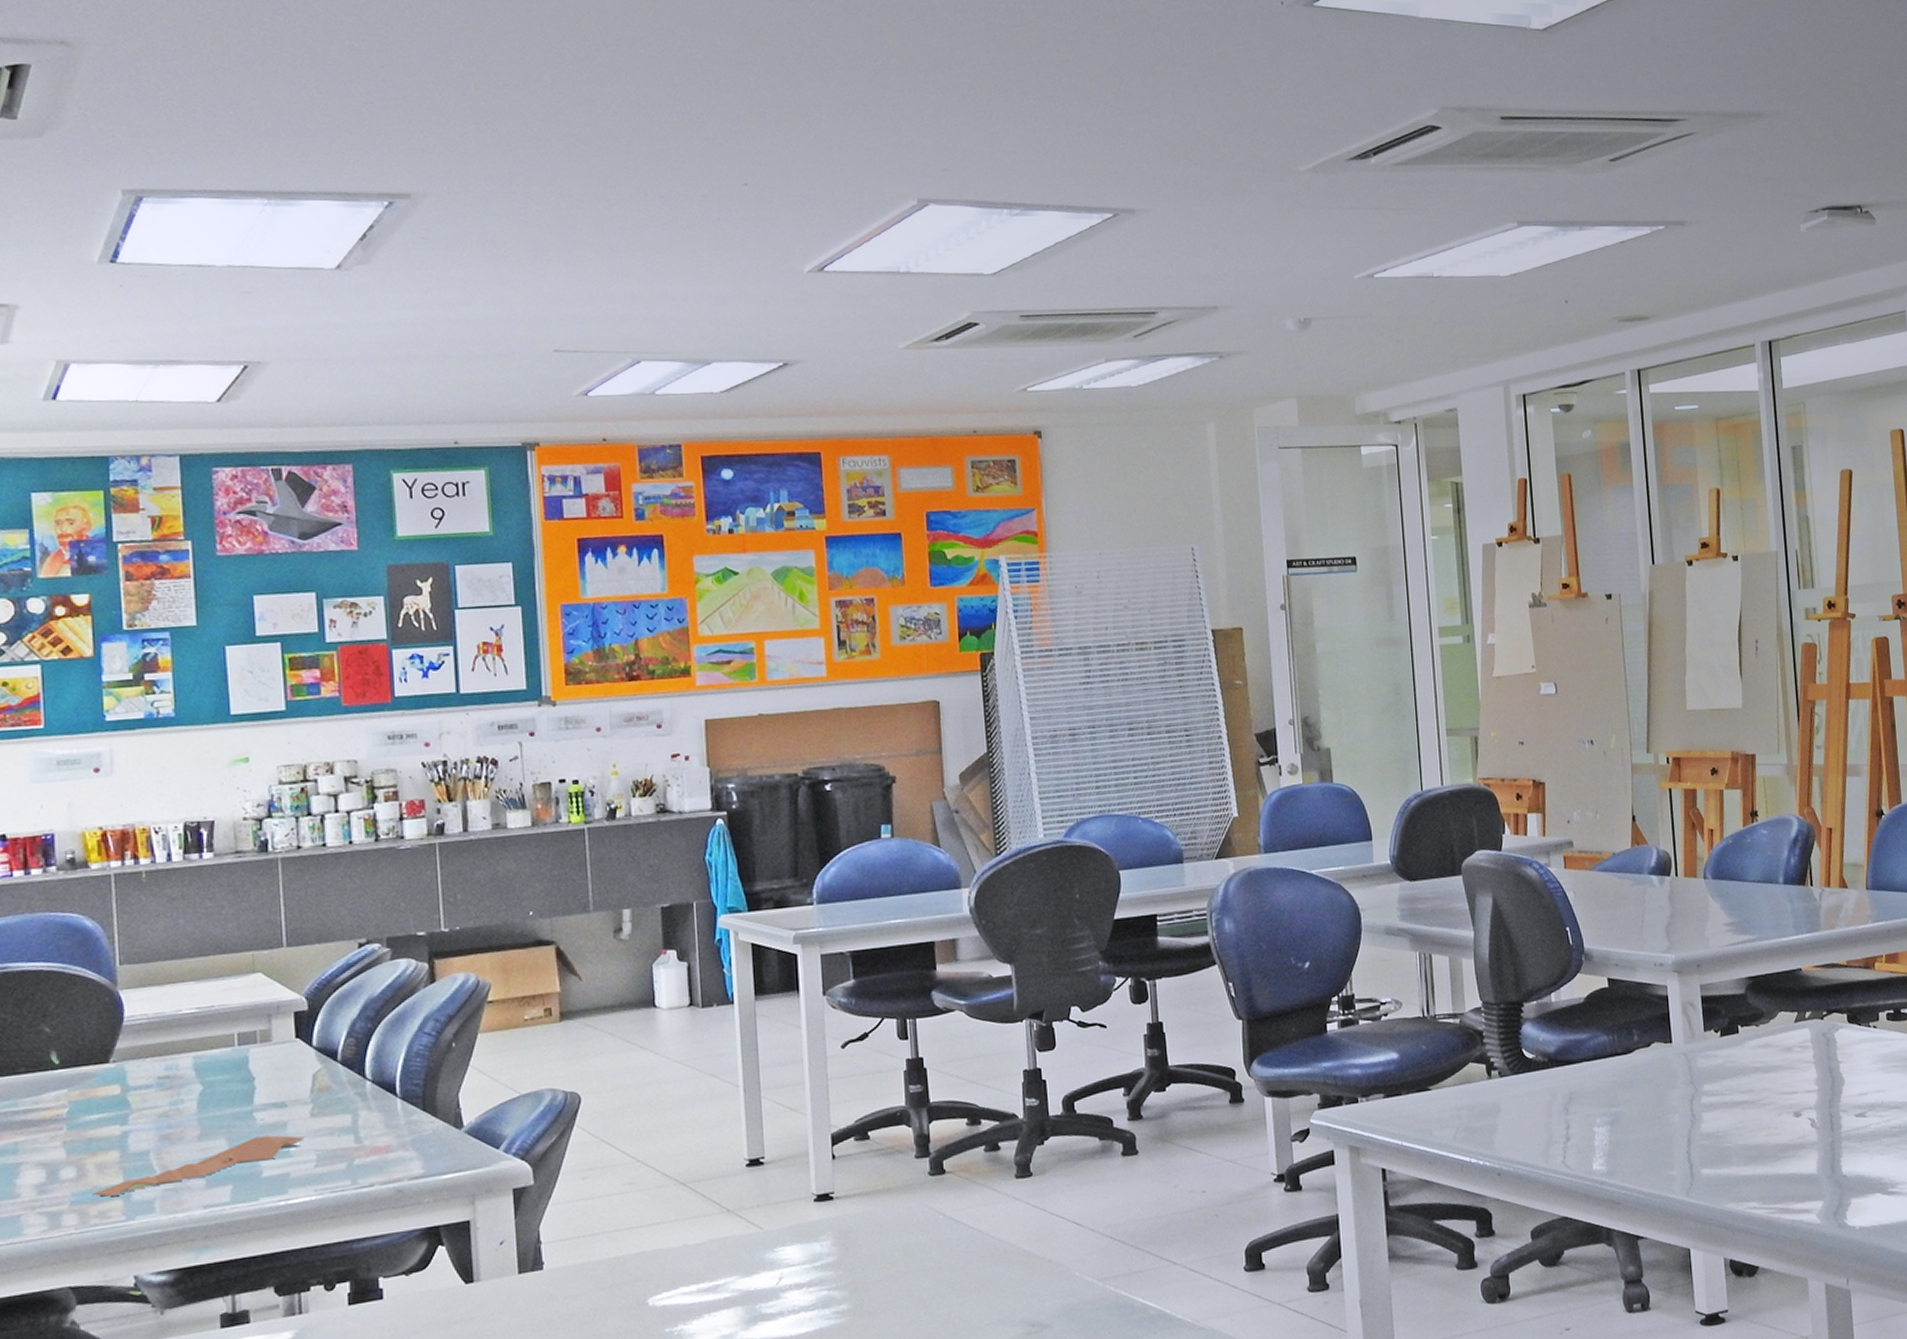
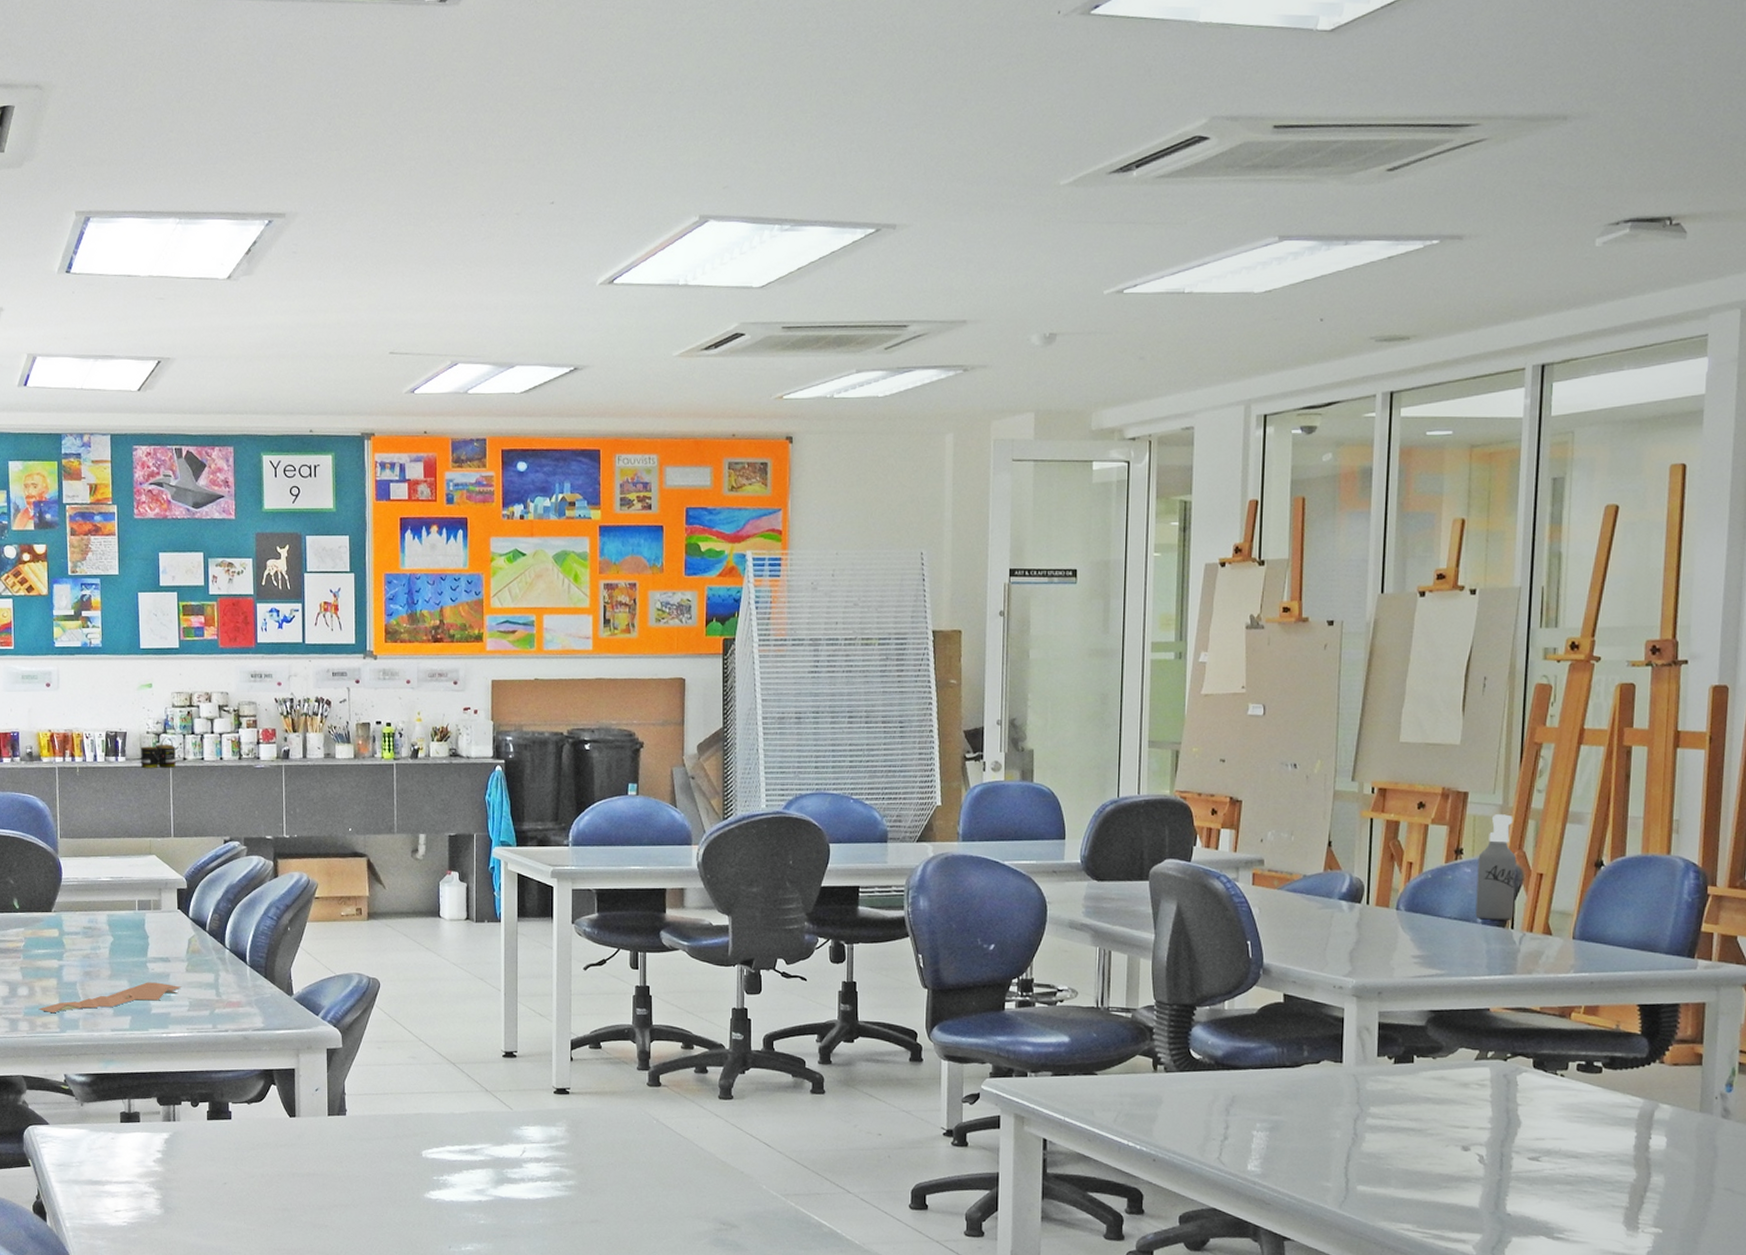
paint can: none [235,821,287,865] -> present [141,737,176,769]
spray bottle: none [1772,773,1812,880] -> present [1475,814,1517,920]

